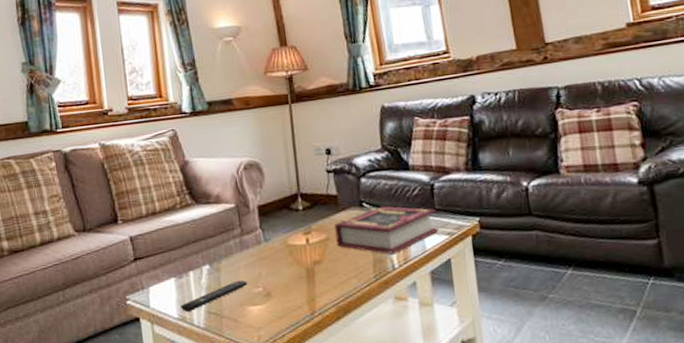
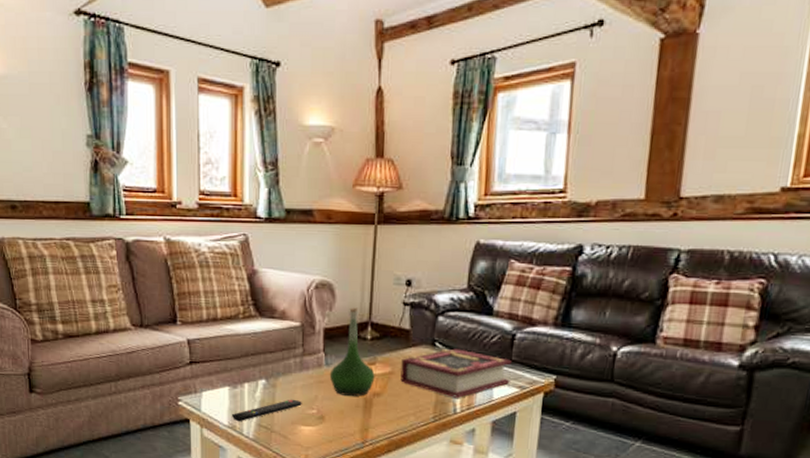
vase: none [269,181,313,269] -> present [329,307,375,396]

